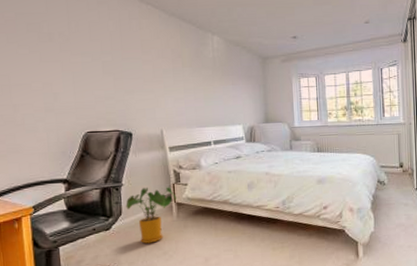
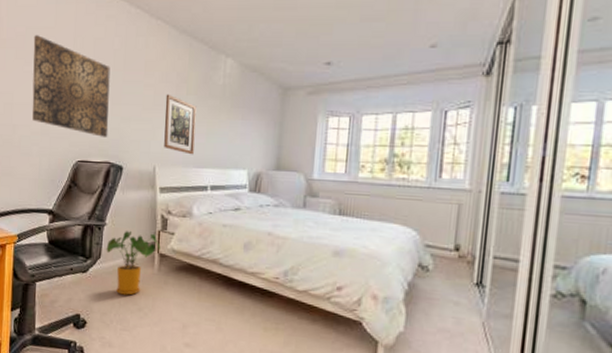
wall art: none [25,20,114,109] -> present [32,35,110,137]
wall art: none [164,67,195,117] -> present [164,94,197,155]

